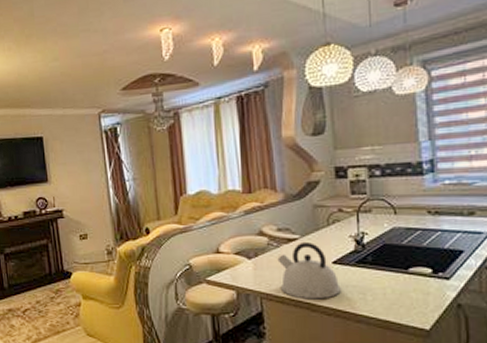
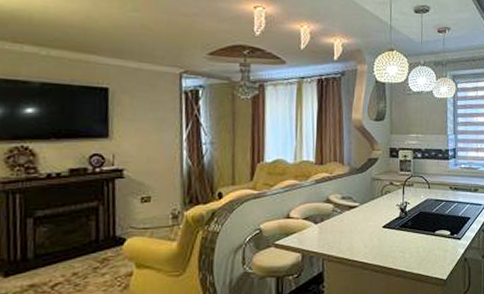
kettle: present [277,241,341,299] -> none [340,208,387,259]

